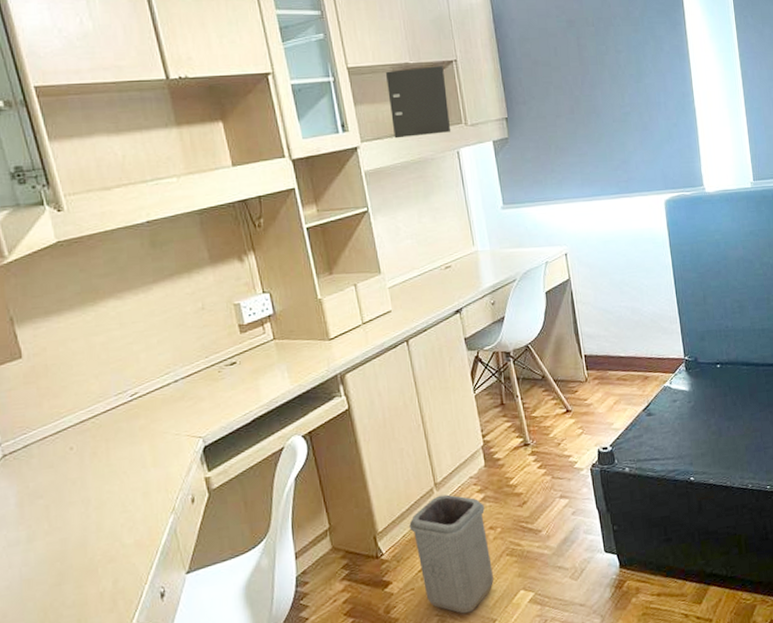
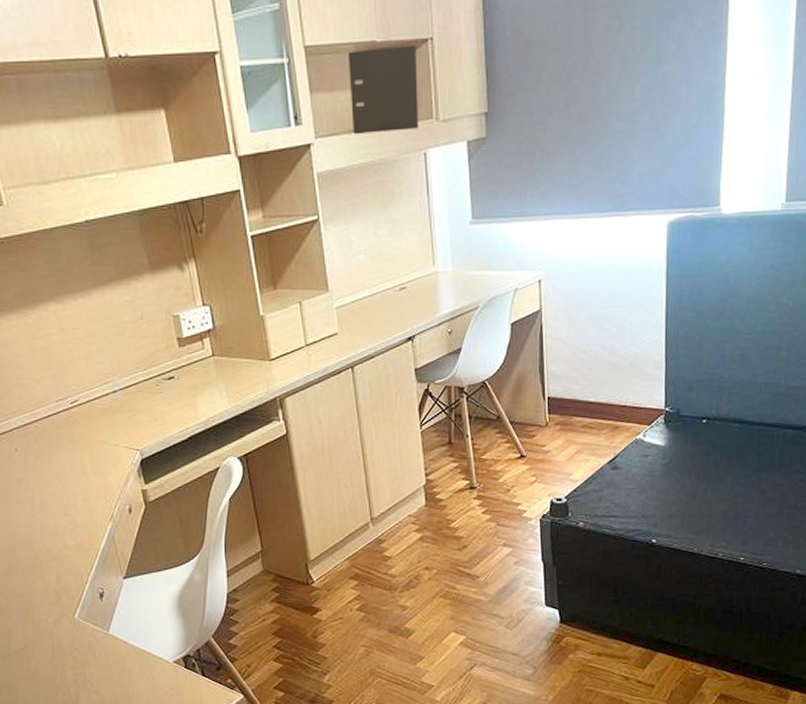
trash bin: present [409,494,495,614] -> none [342,530,425,648]

